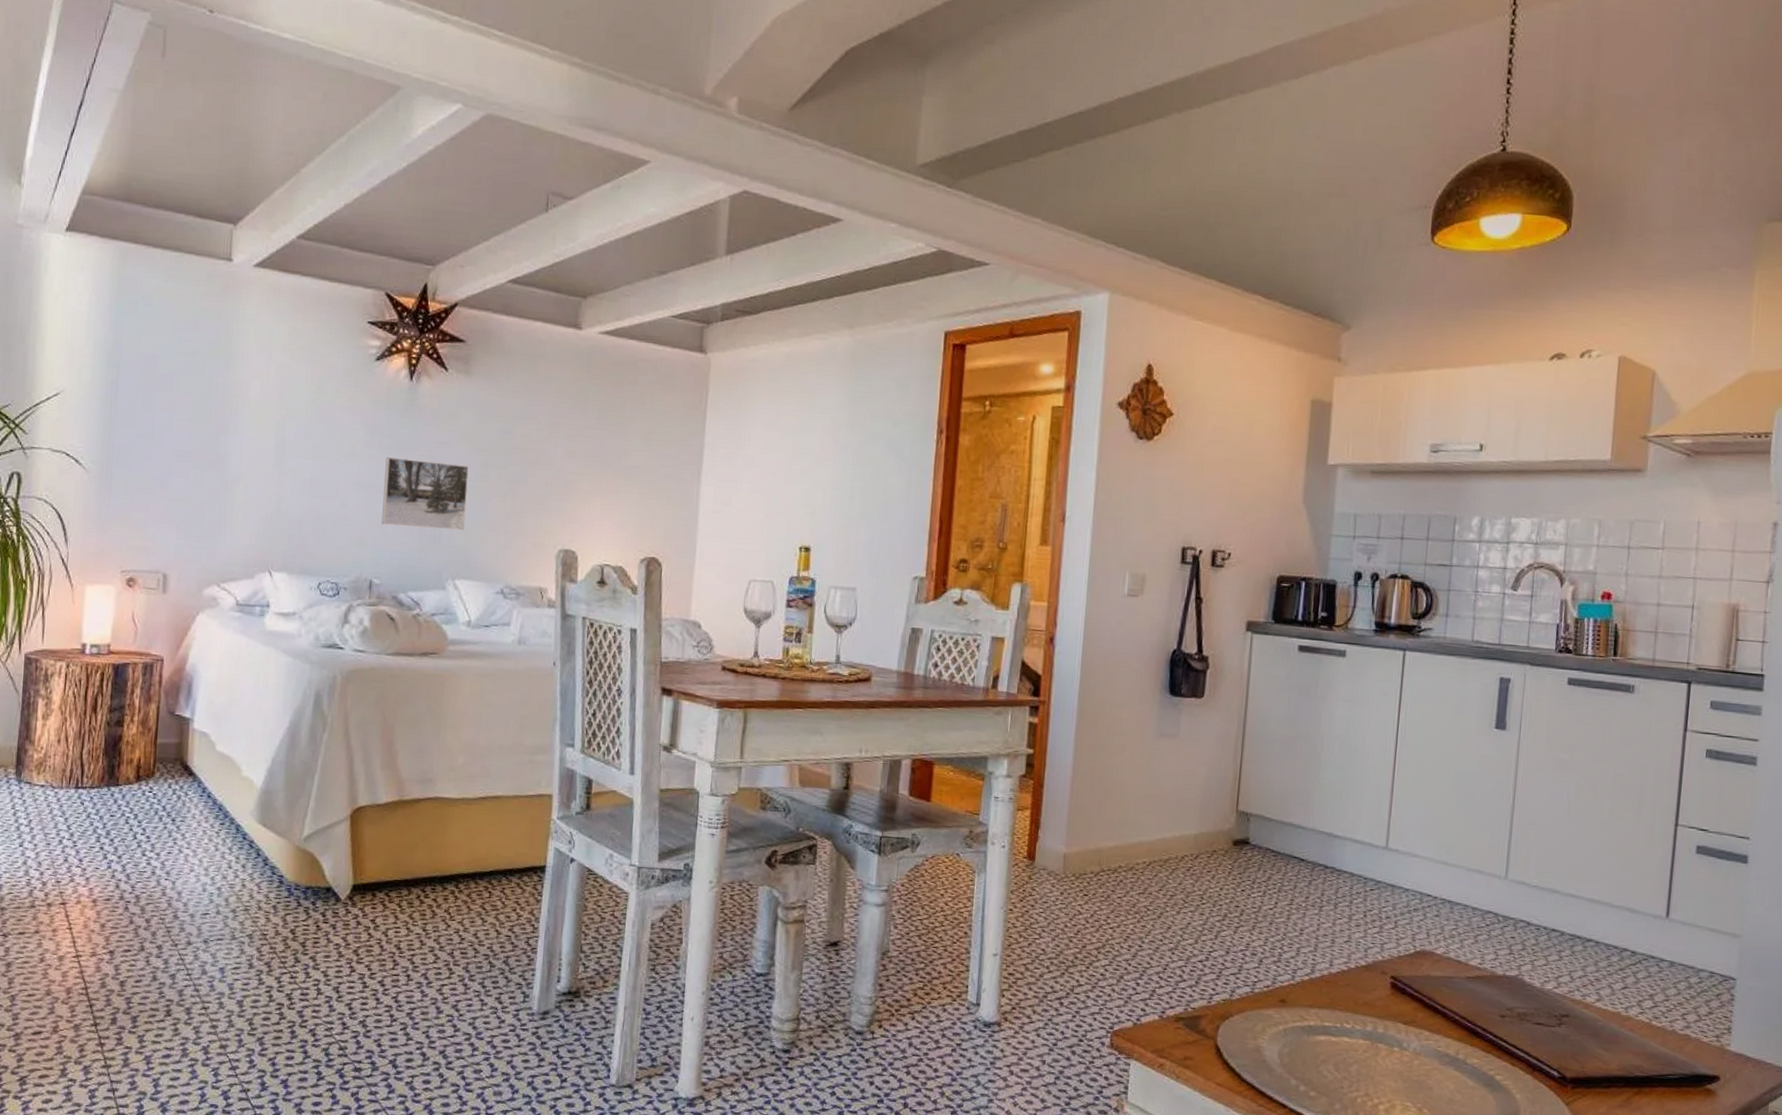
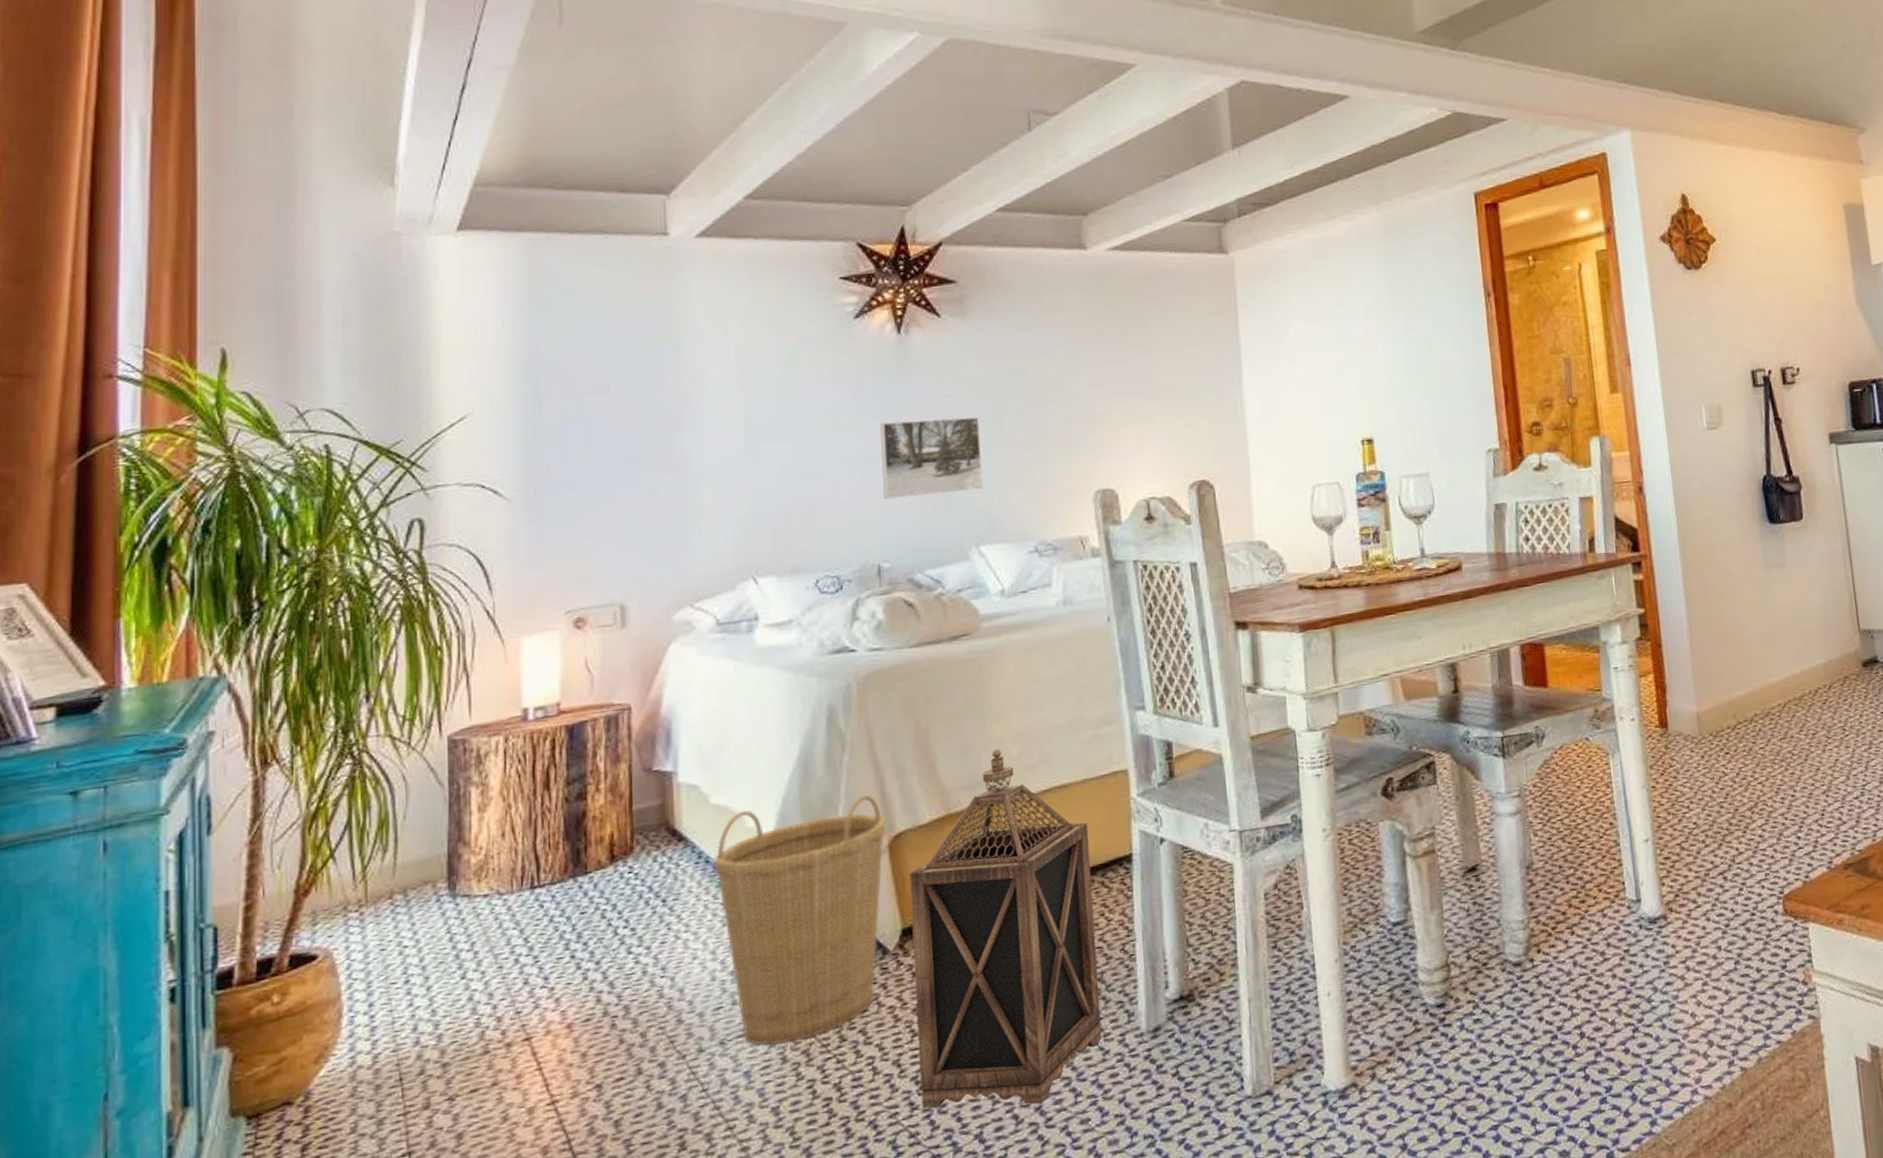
basket: none [214,762,351,954] -> present [714,794,886,1046]
lantern: none [351,754,513,1049] -> present [909,749,1102,1109]

